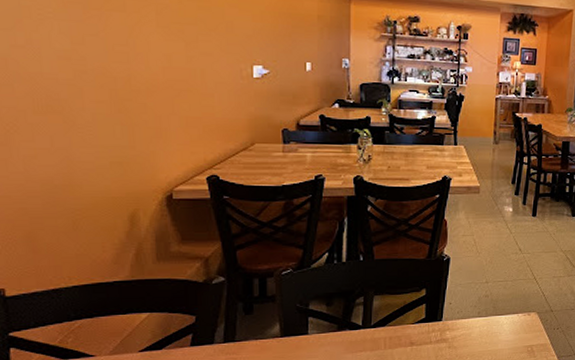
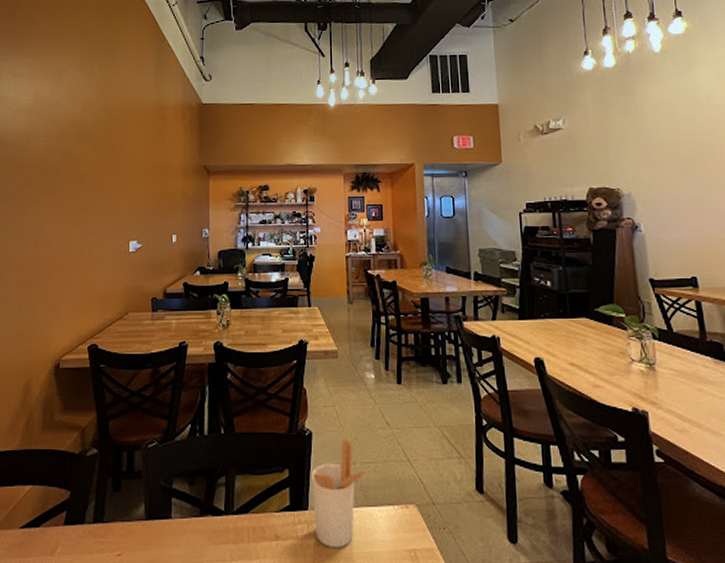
utensil holder: none [446,263,505,349] -> present [311,439,375,549]

